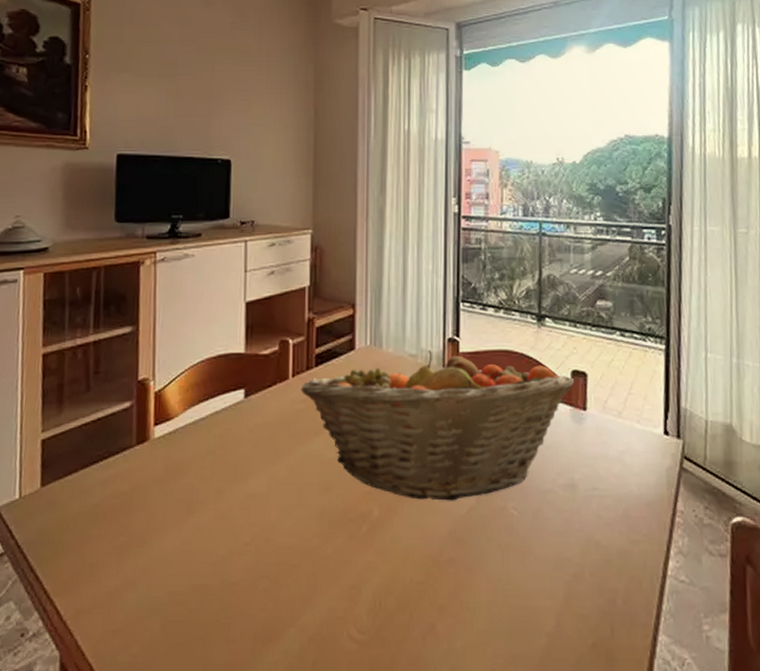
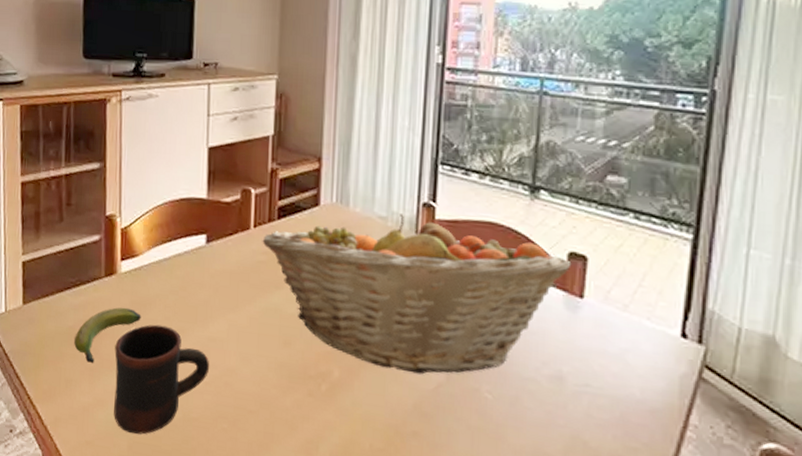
banana: none [100,475,176,541] -> present [74,307,141,363]
mug: none [145,488,249,613] -> present [114,324,209,435]

